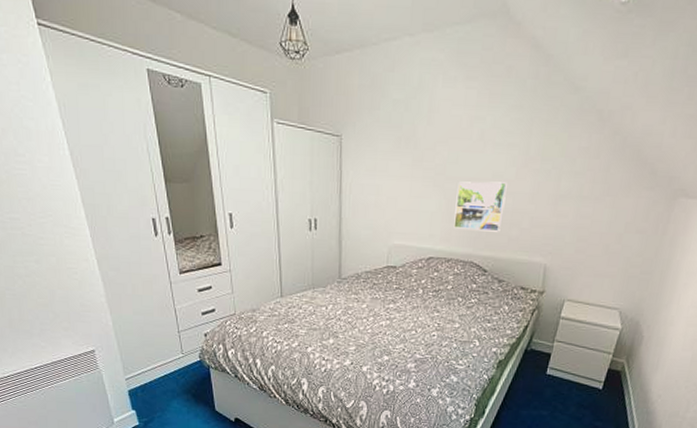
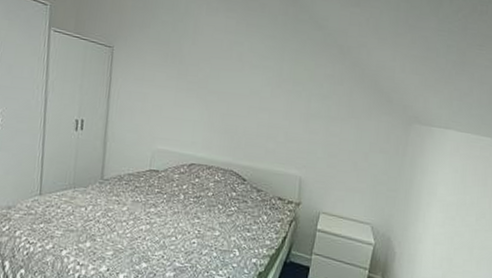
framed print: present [453,181,507,232] -> none [214,95,263,144]

